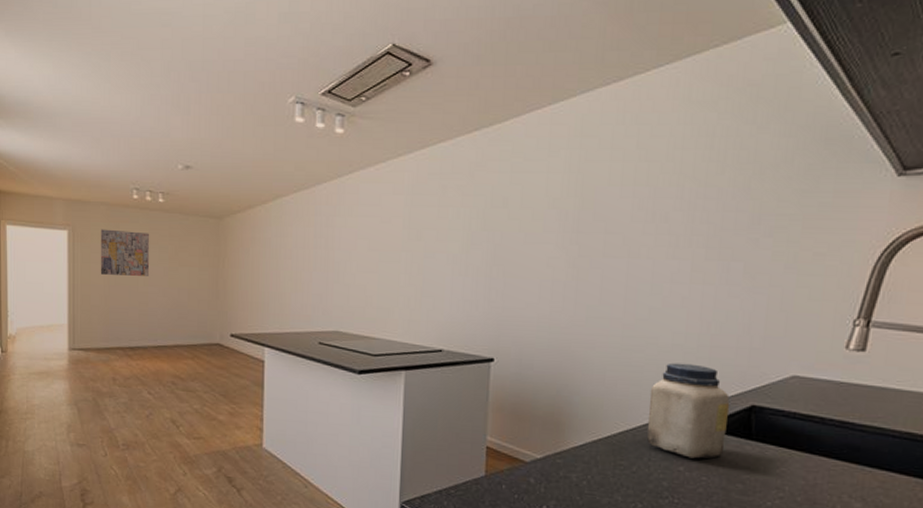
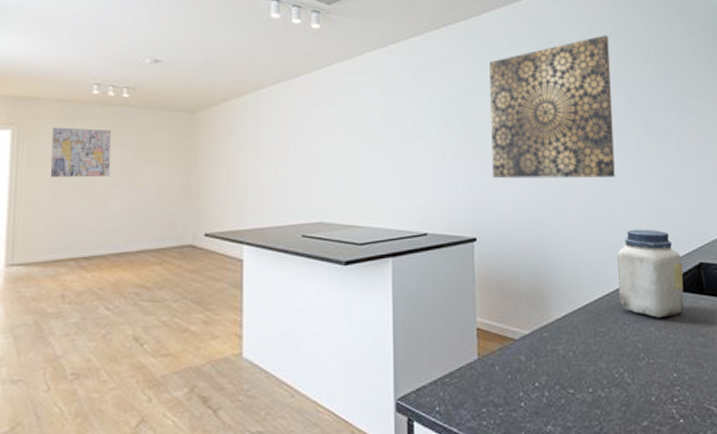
wall art: none [517,139,675,304] -> present [489,35,615,179]

